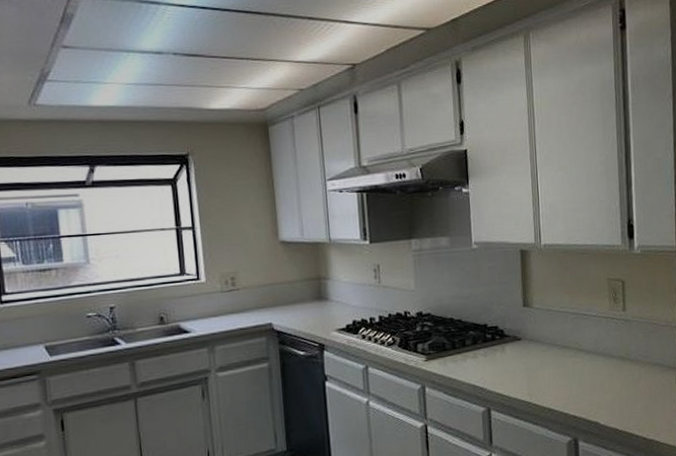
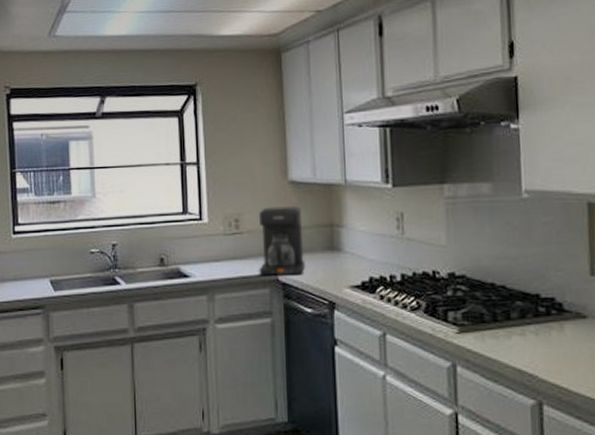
coffee maker: none [253,262,298,326] -> present [258,205,306,276]

